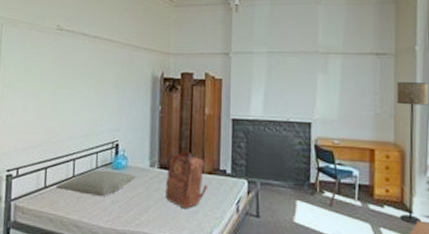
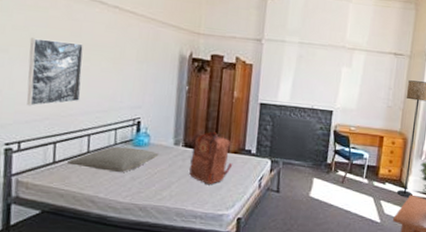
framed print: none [24,72,69,134] -> present [27,38,83,106]

